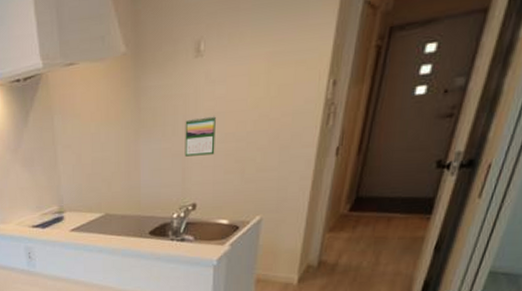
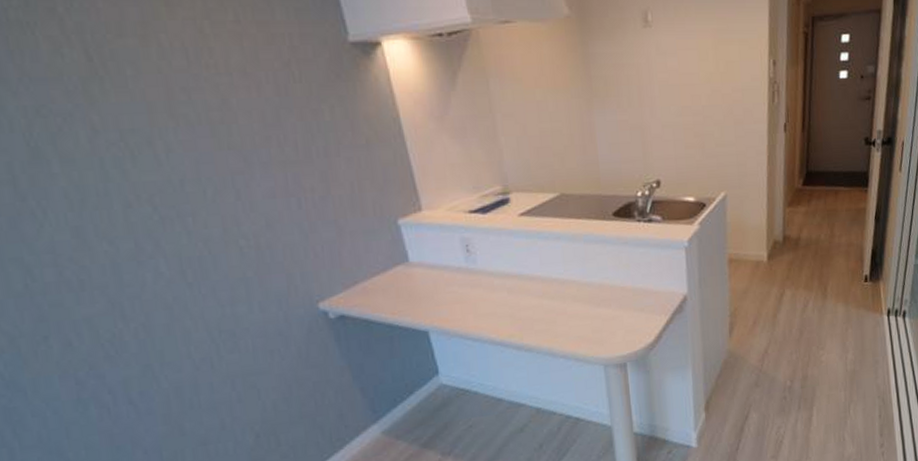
calendar: present [184,116,216,157] -> none [640,88,674,130]

